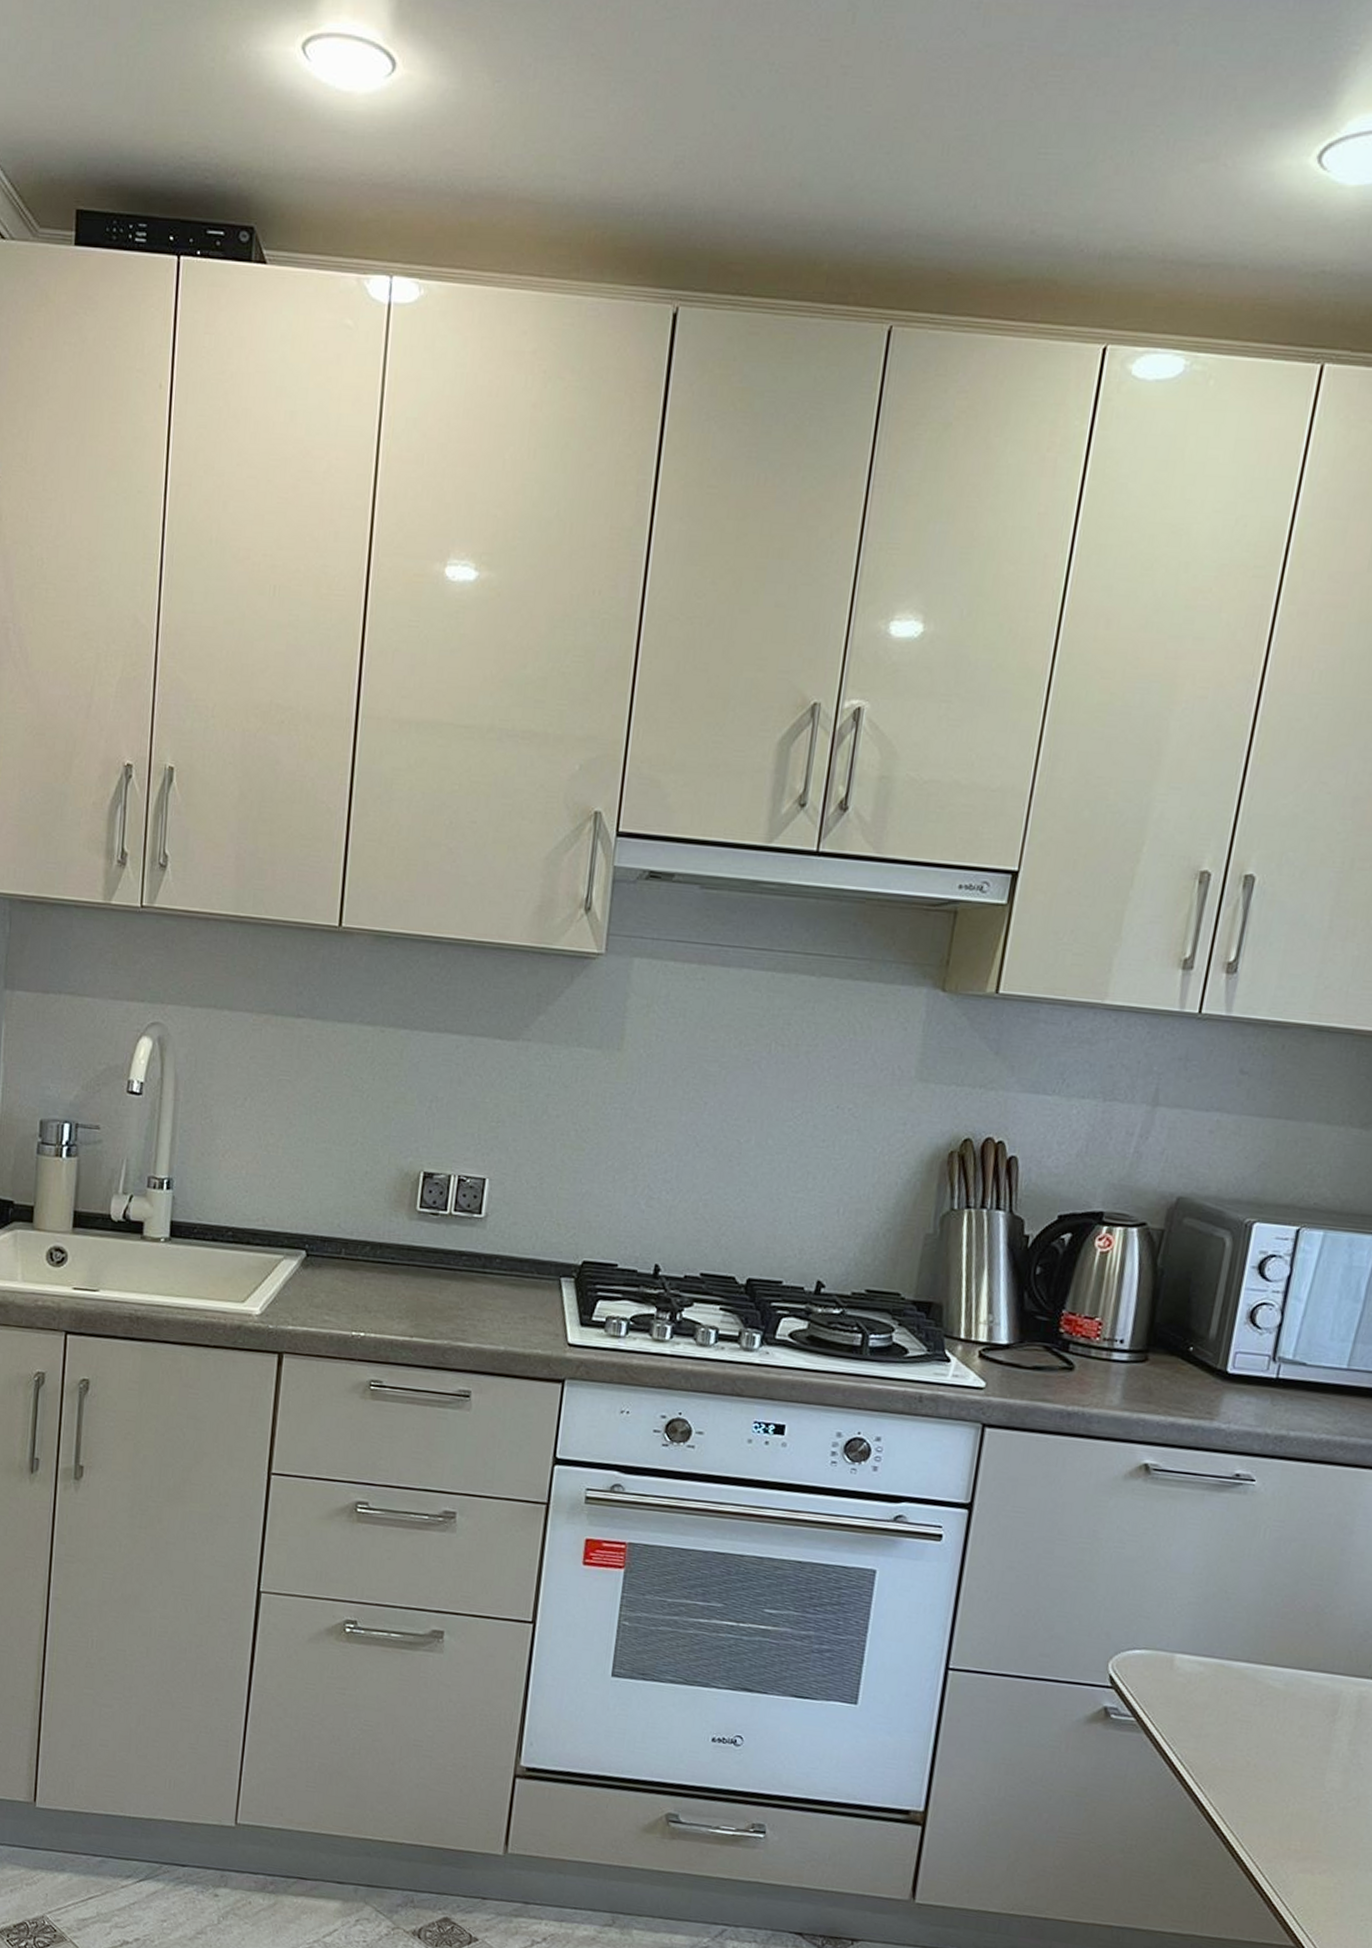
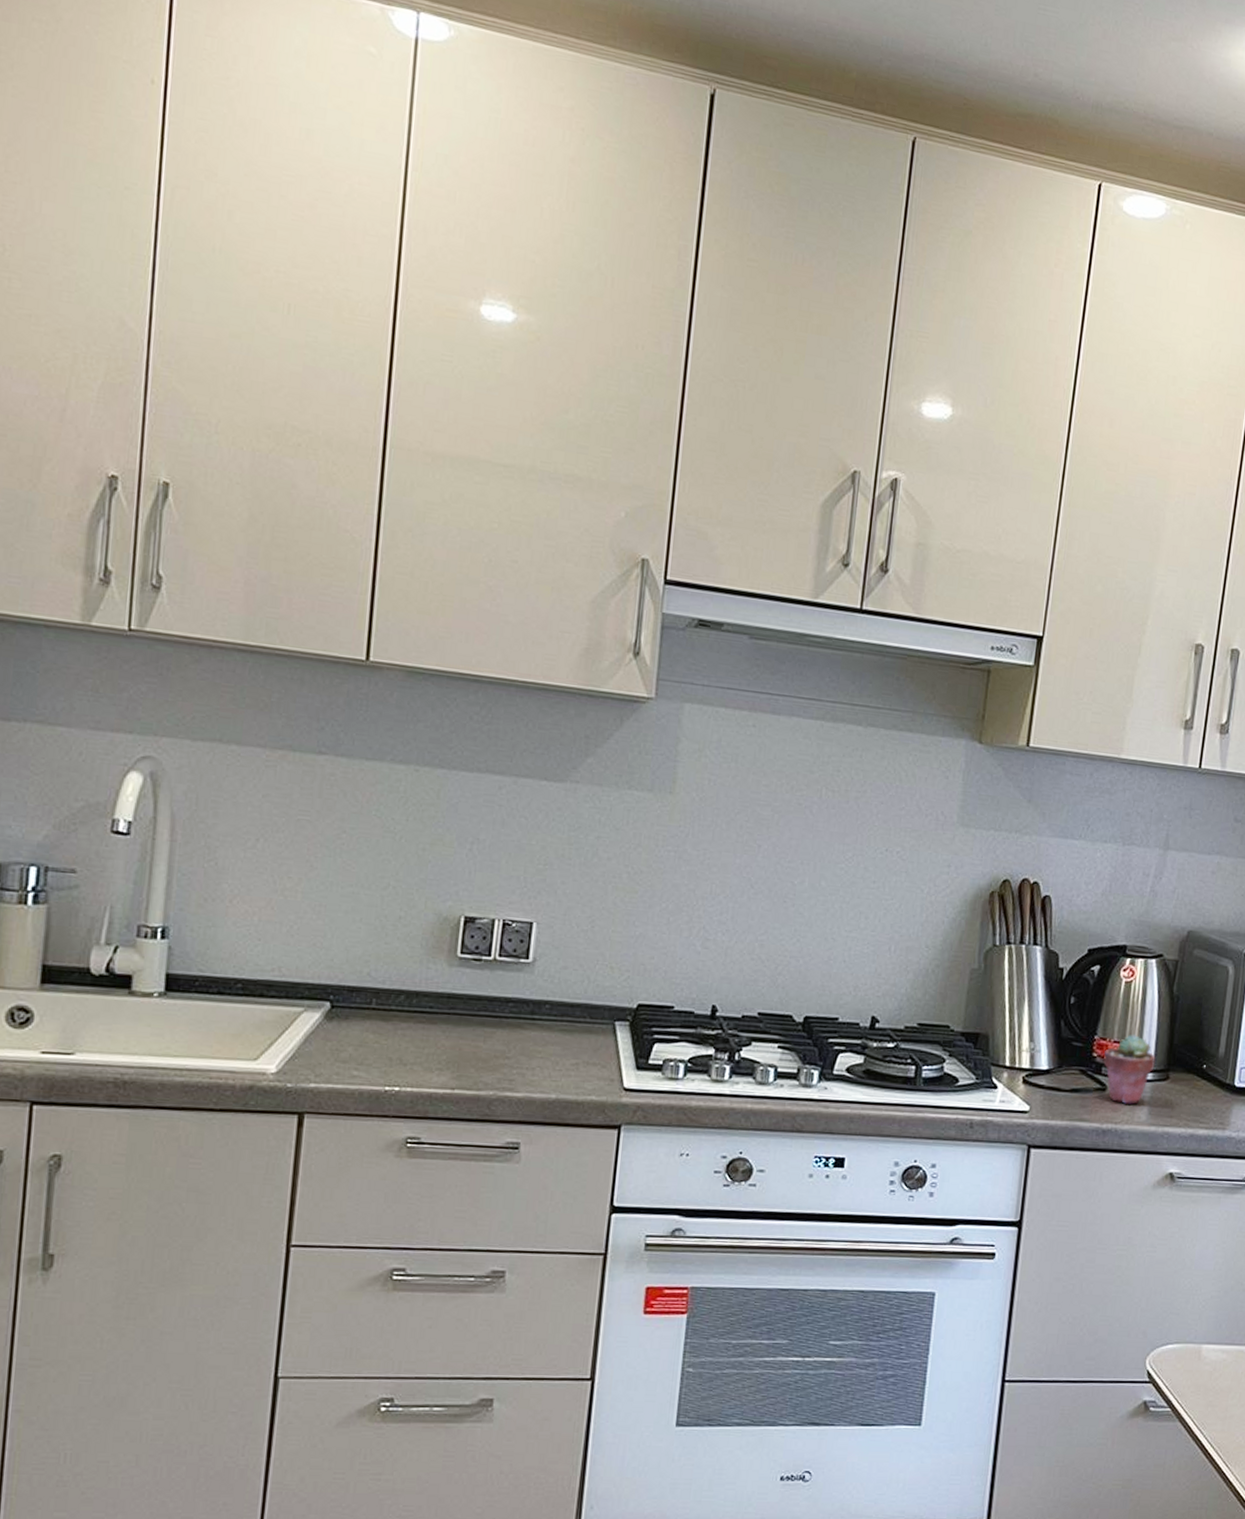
potted succulent: none [1071,1309,1133,1386] -> present [1103,1034,1156,1104]

